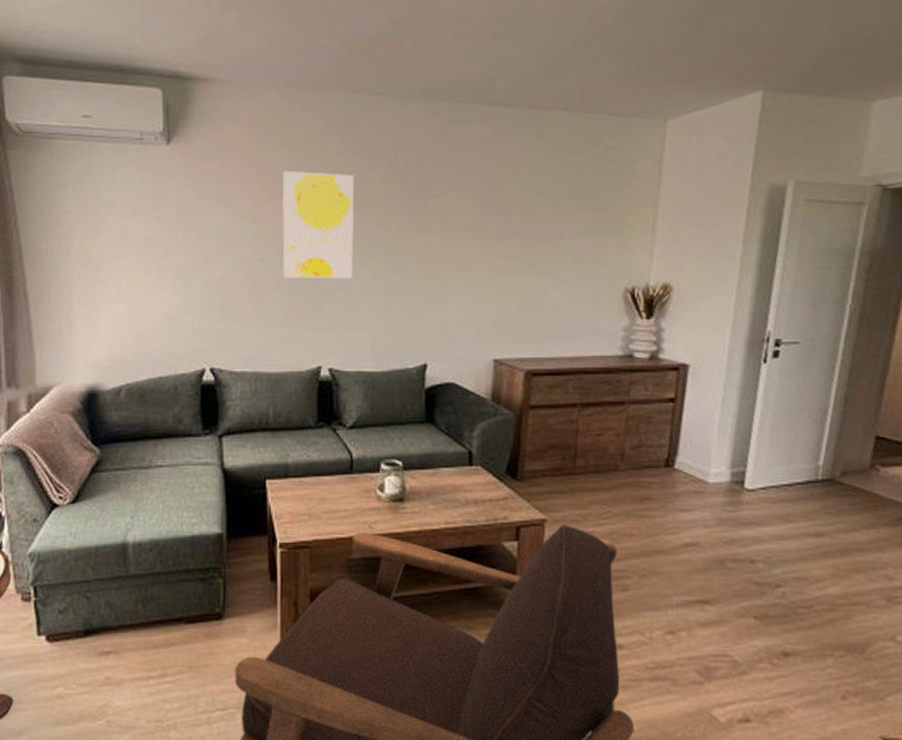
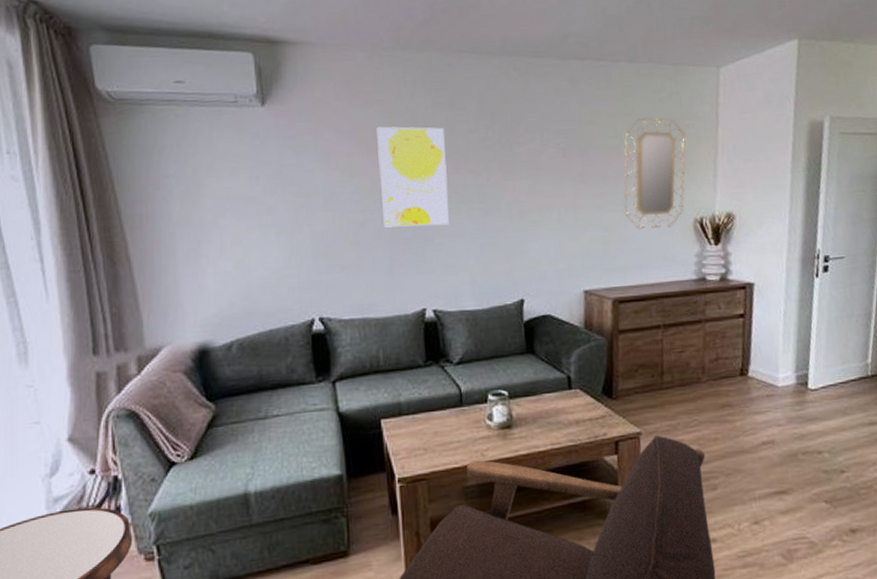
home mirror: none [546,173,622,296] -> present [624,118,686,229]

